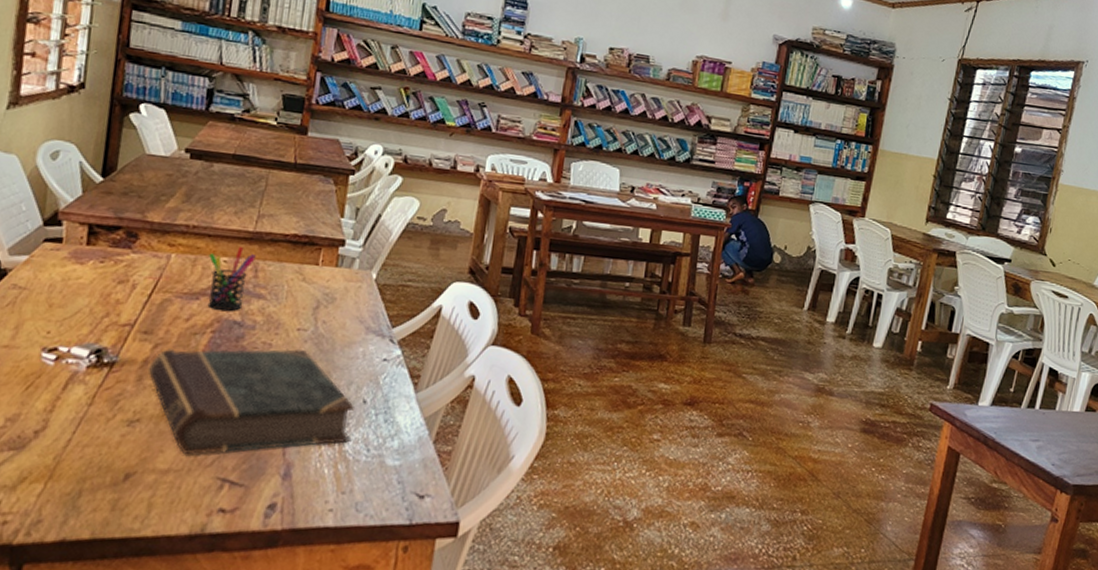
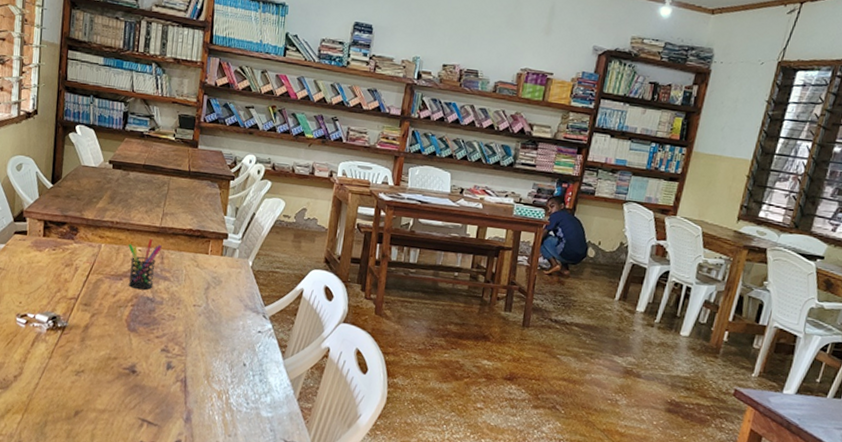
book: present [147,349,356,456] -> none [88,318,238,400]

